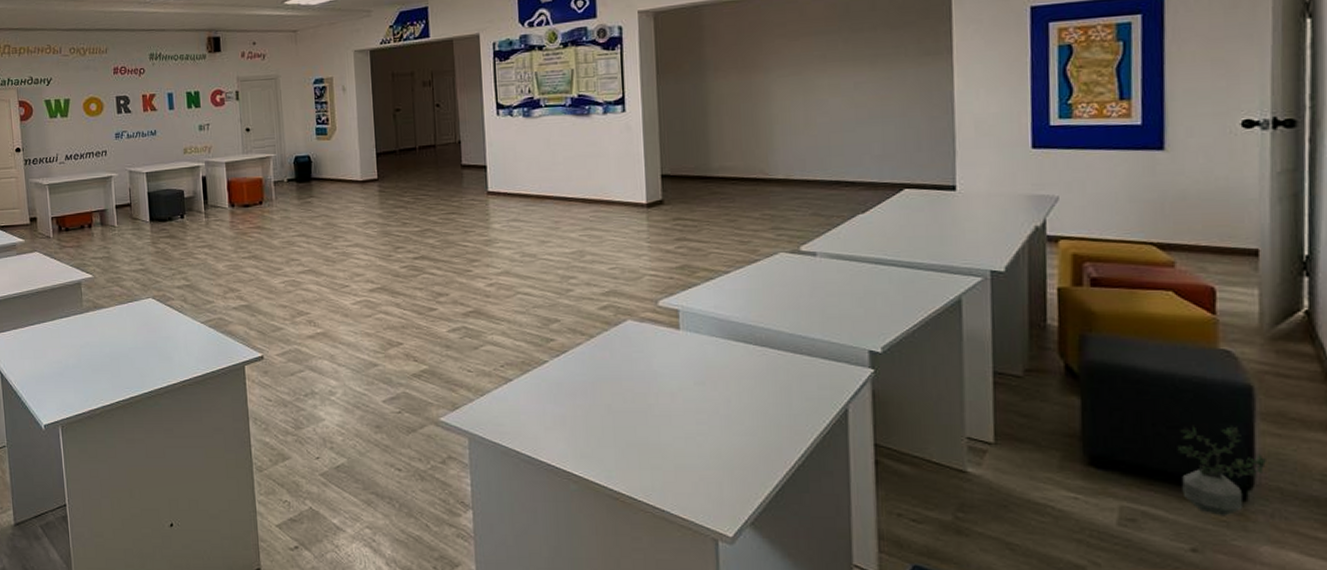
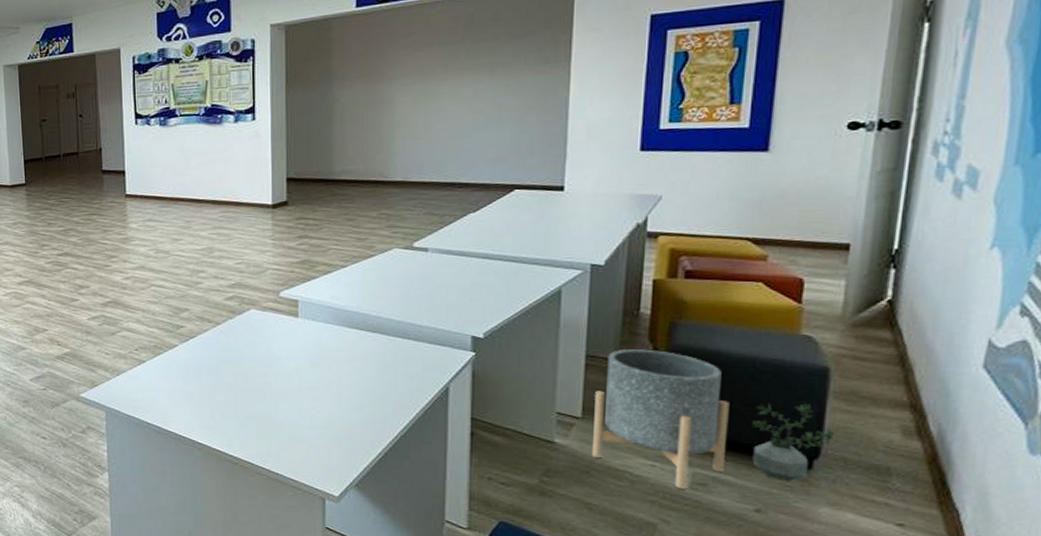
planter: none [1007,365,1153,526] -> present [591,349,730,489]

